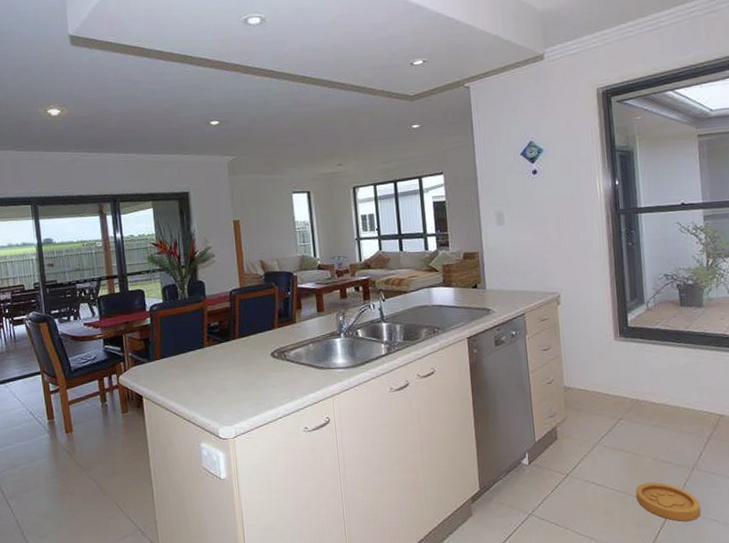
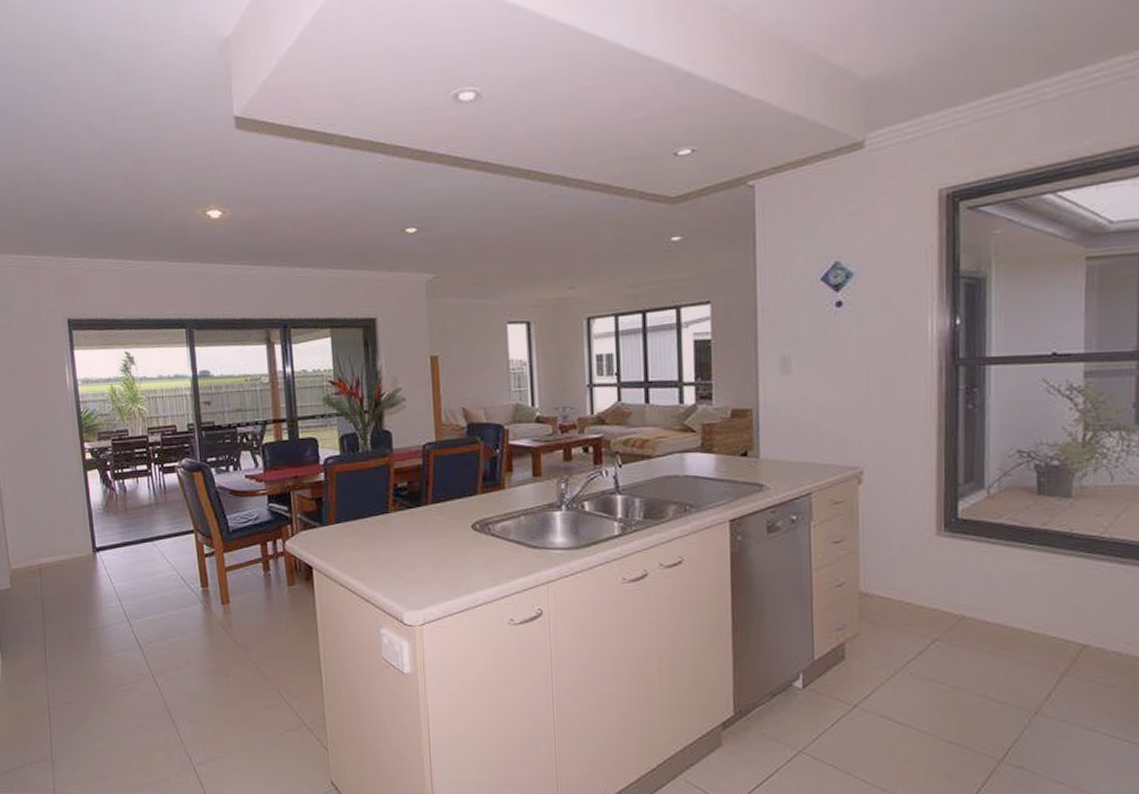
pet bowl: present [636,482,701,521] -> none [950,725,1041,780]

